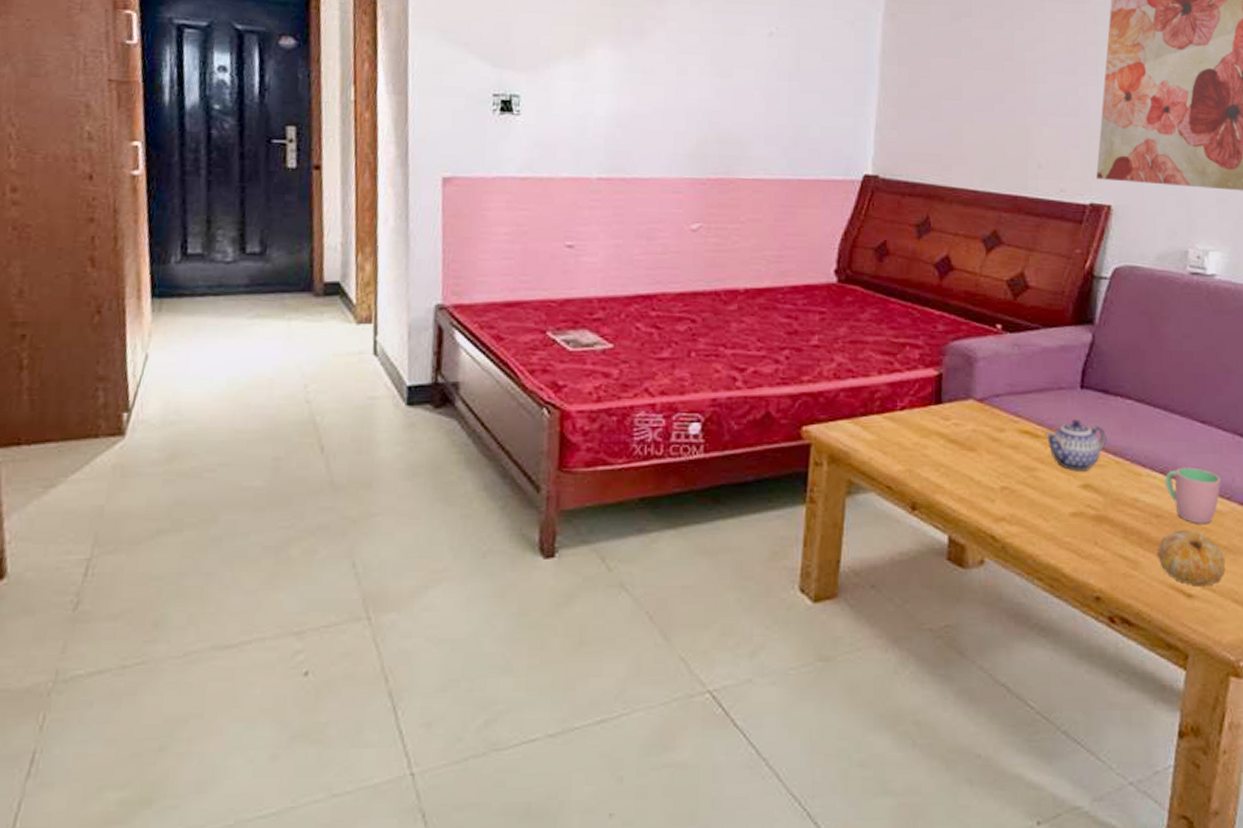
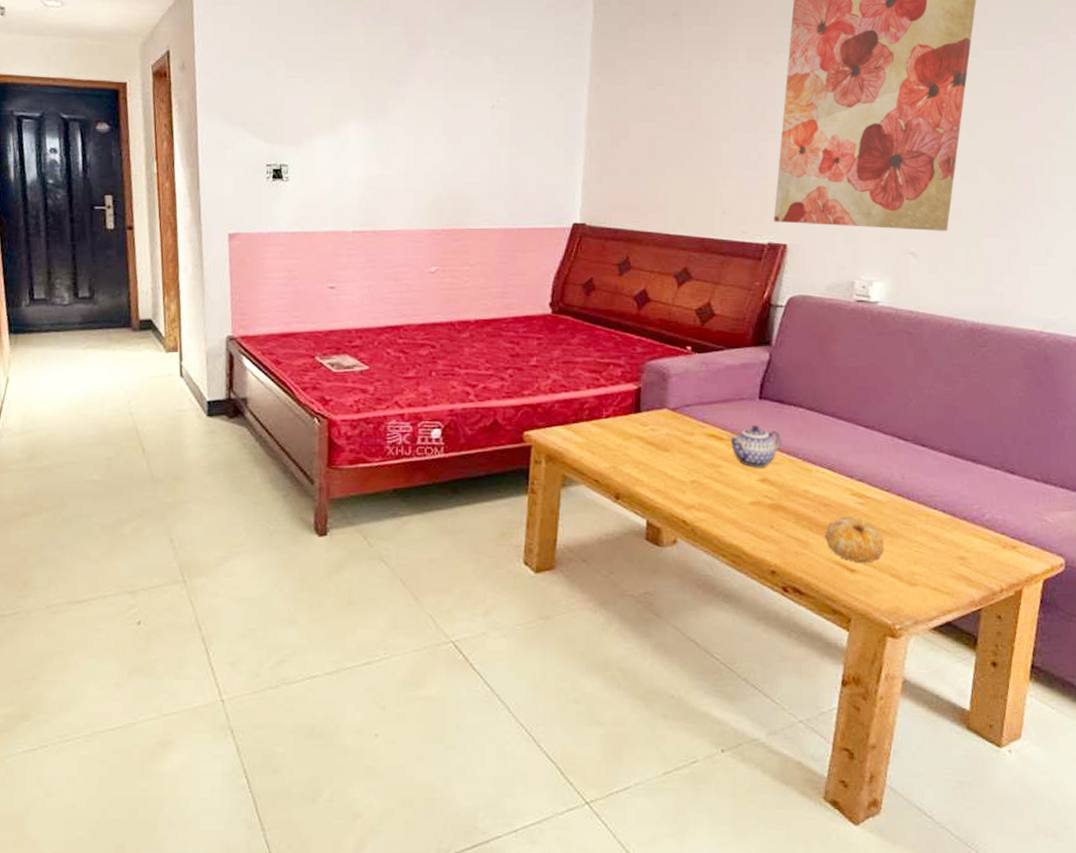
cup: present [1165,467,1221,525] -> none [832,464,881,512]

